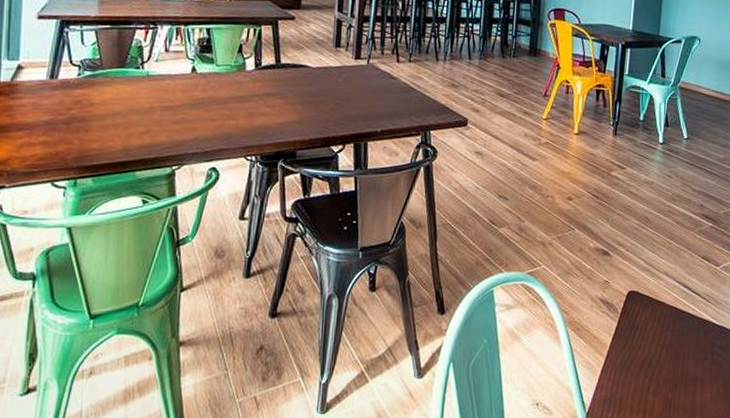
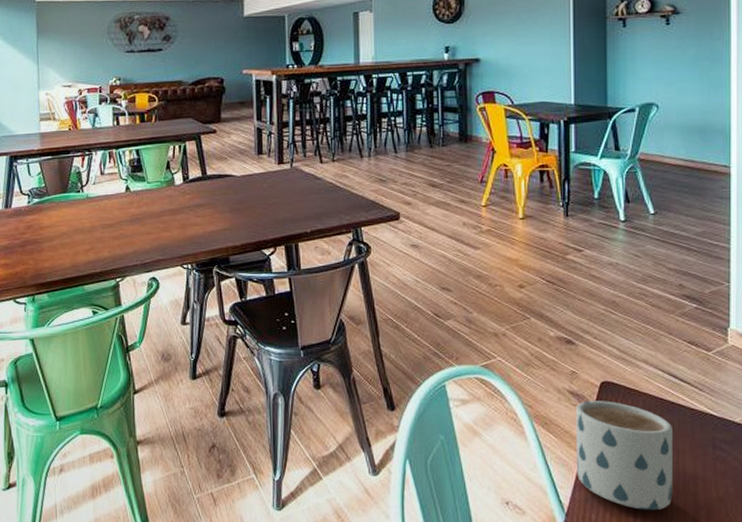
mug: none [599,309,682,409] -> present [575,401,673,510]

